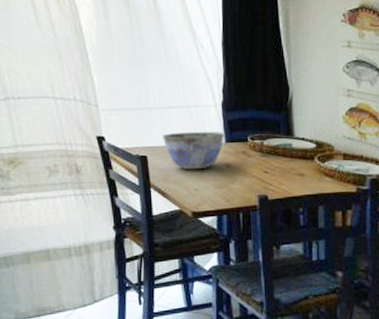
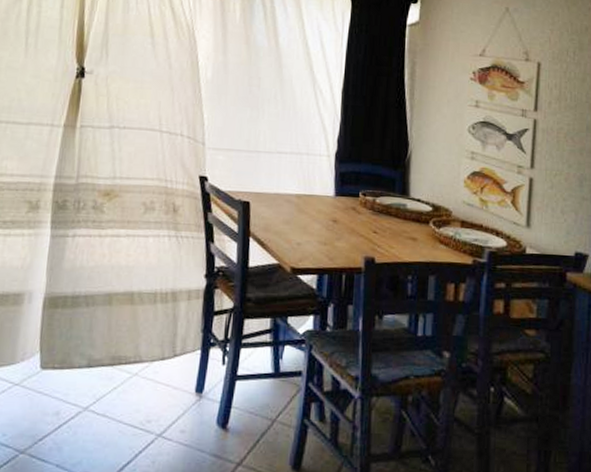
bowl: present [162,131,225,170] -> none [268,180,336,222]

